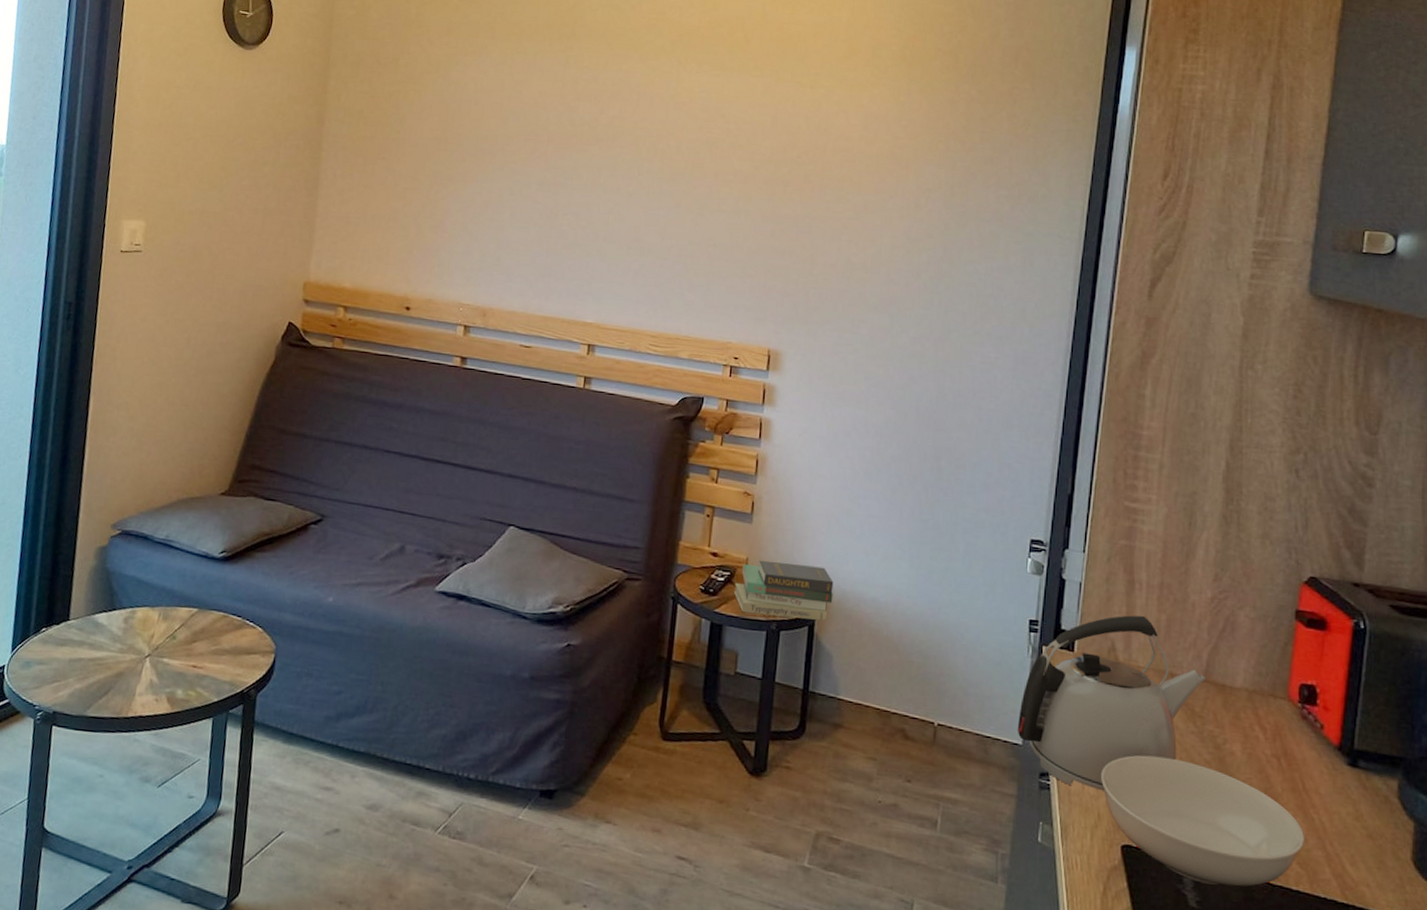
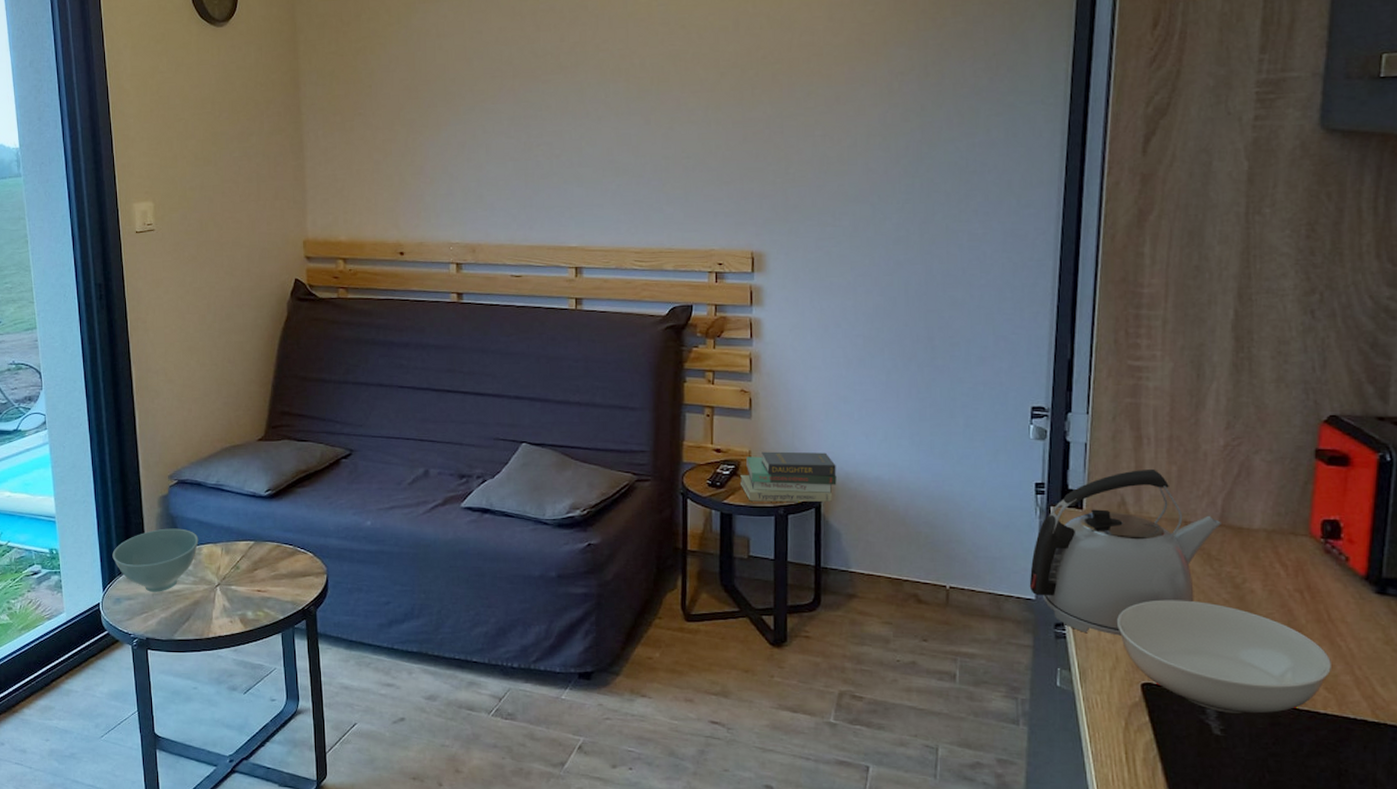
bowl: none [29,584,135,659] -> present [112,528,199,592]

